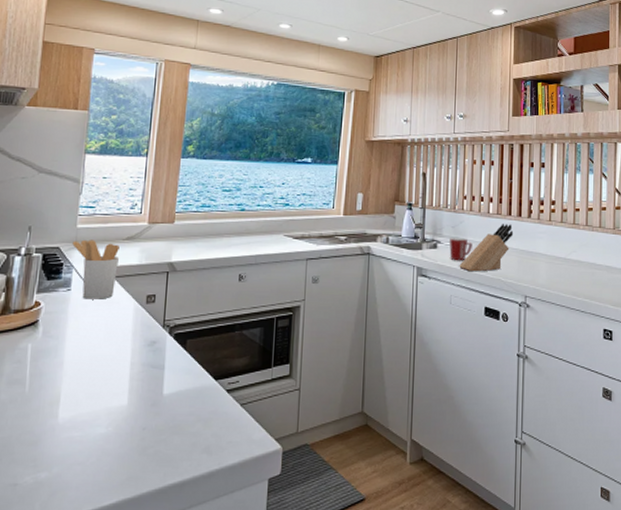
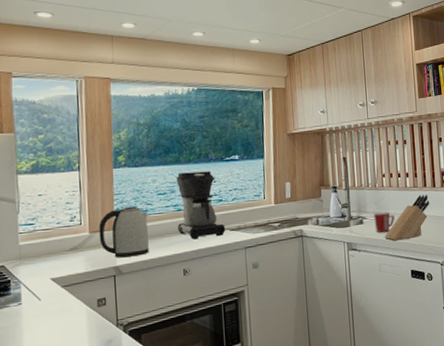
utensil holder: present [72,239,120,299] -> none [17,254,66,311]
kettle: none [157,200,210,254] -> present [98,206,149,258]
coffee maker: none [239,170,289,244] -> present [176,171,226,240]

